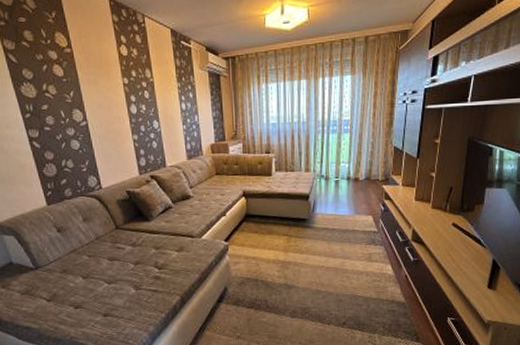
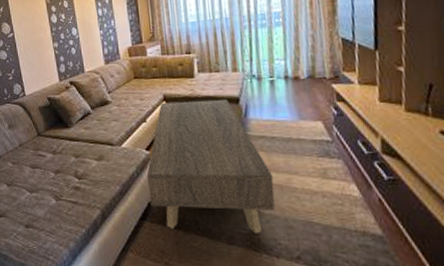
coffee table: none [224,195,331,309] -> present [146,98,275,234]

